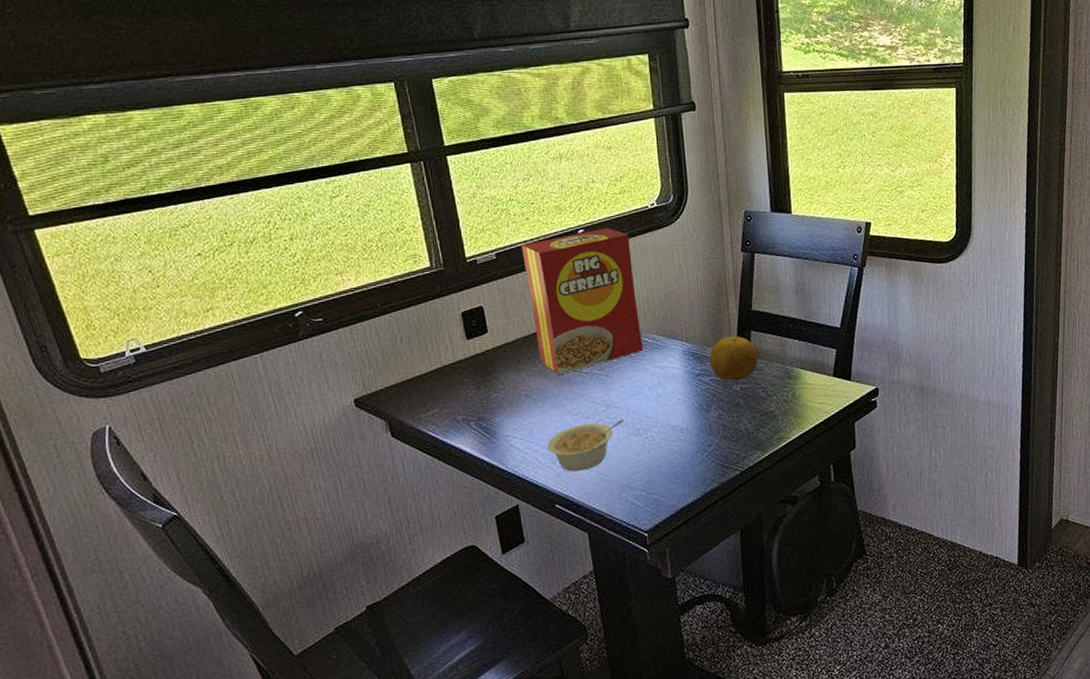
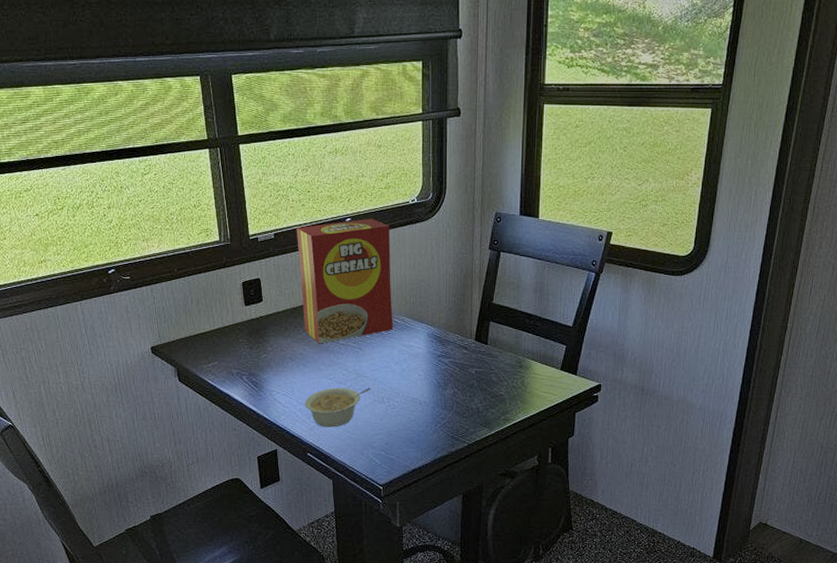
fruit: present [709,335,758,381] -> none [450,324,494,364]

